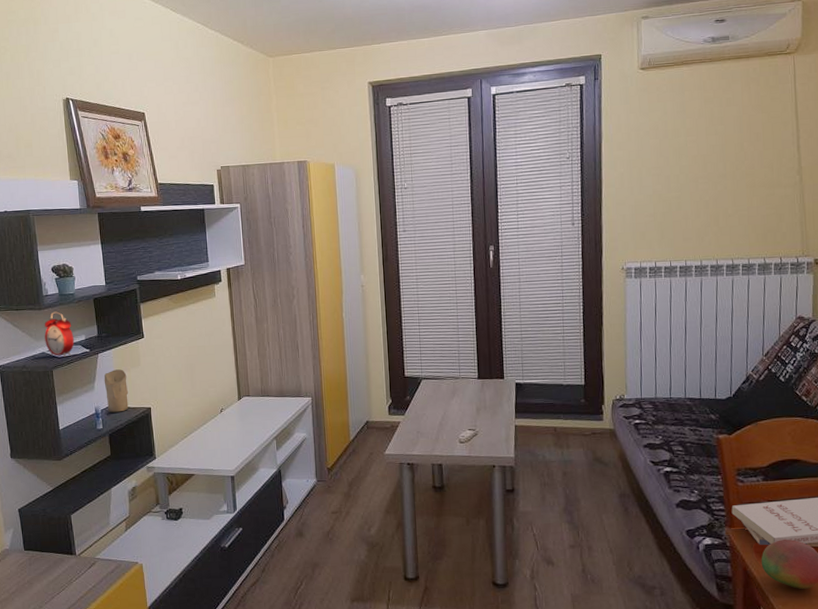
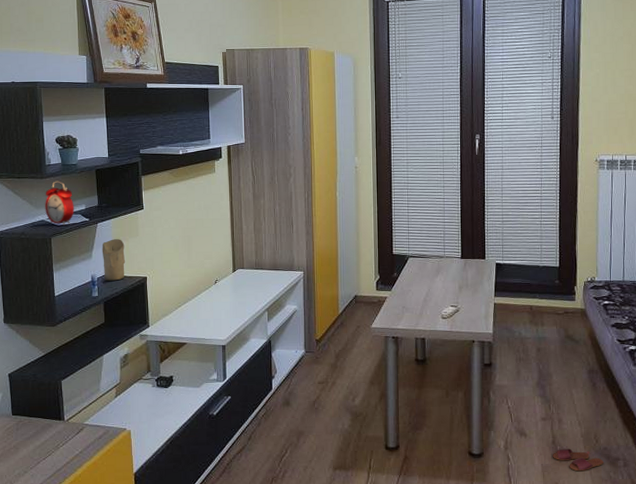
slippers: none [583,577,638,601] -> present [553,448,603,472]

